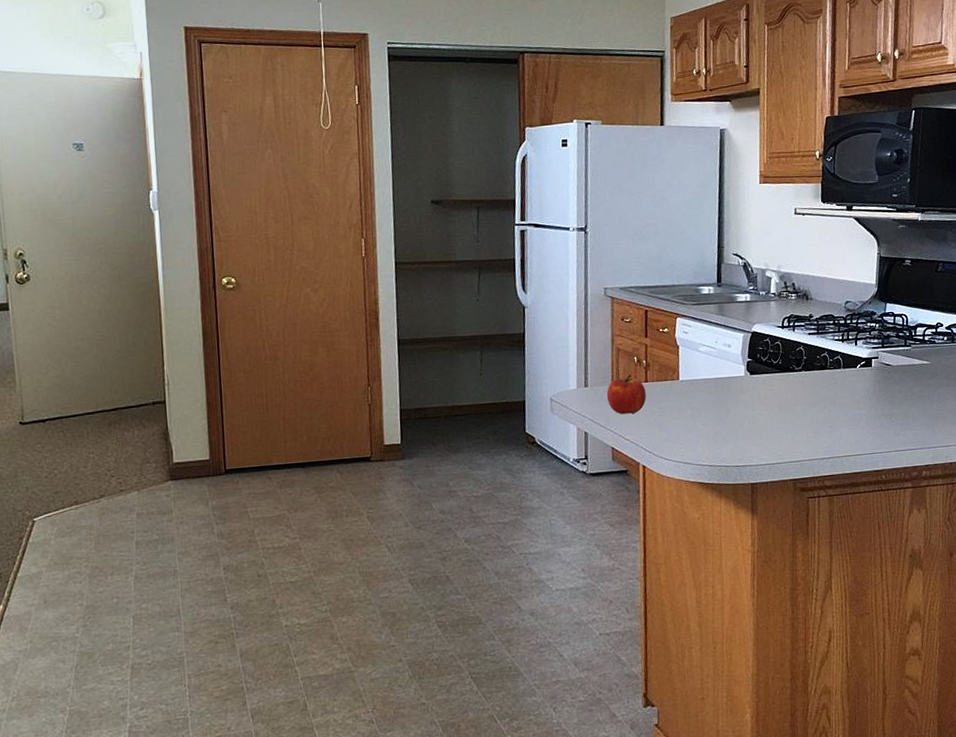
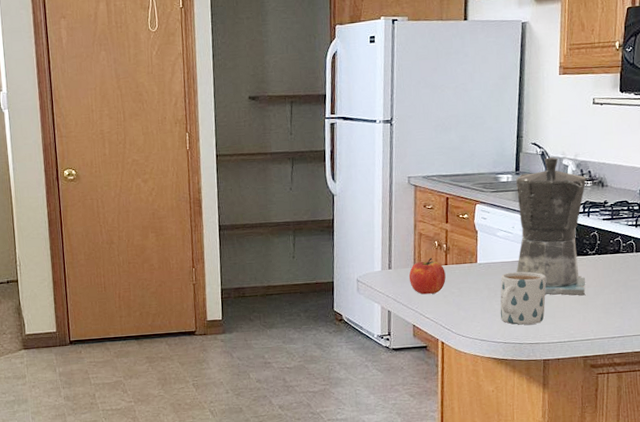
mug: none [704,389,752,446] -> present [500,271,546,325]
coffee maker: none [718,268,793,414] -> present [516,157,587,295]

